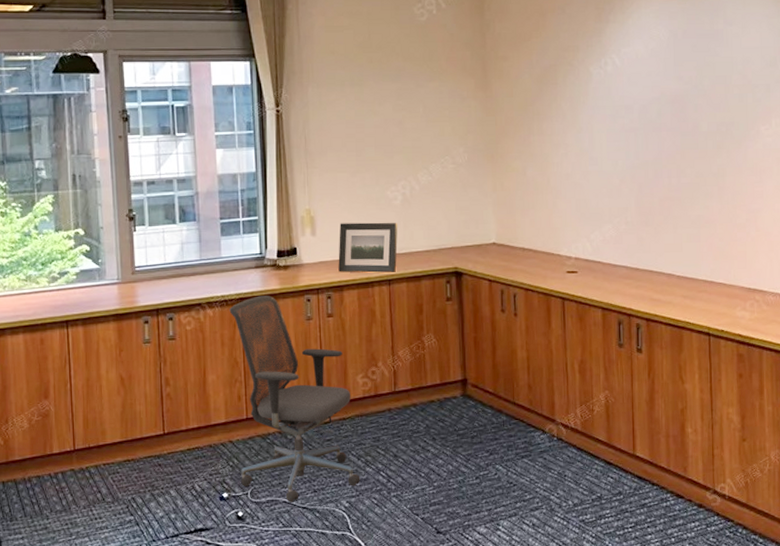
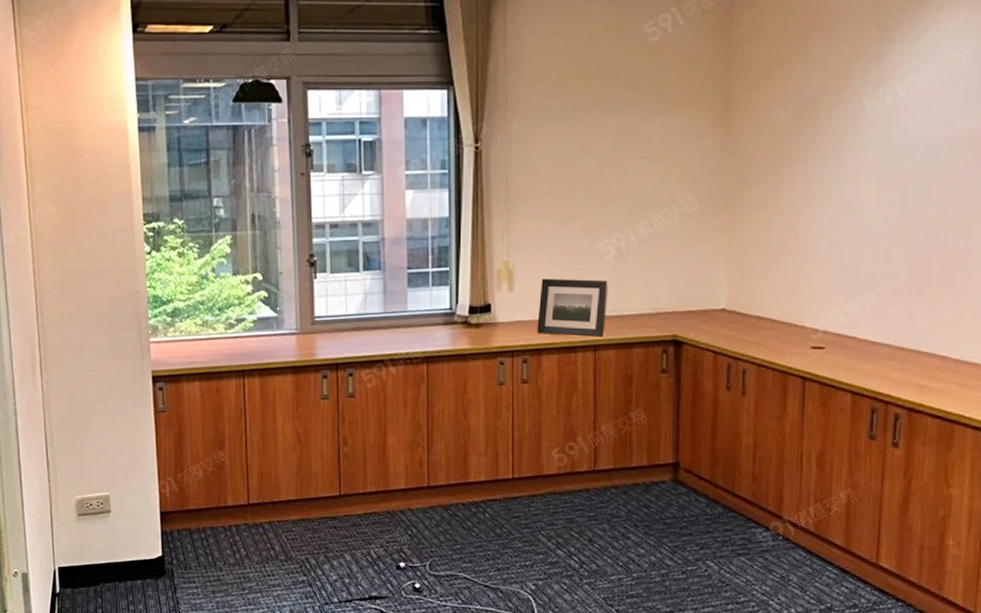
office chair: present [229,295,360,503] -> none [414,355,550,579]

